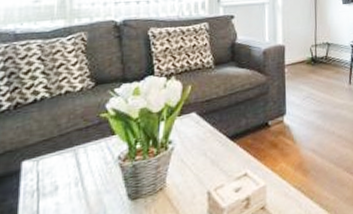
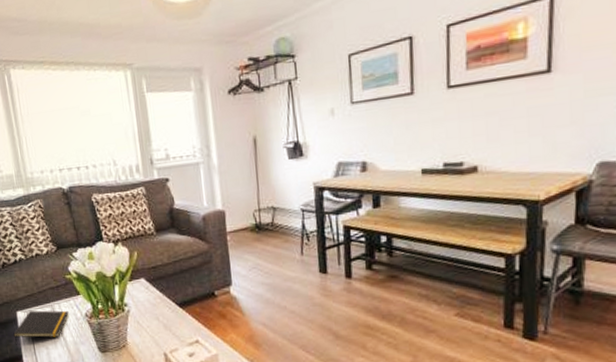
notepad: none [9,155,97,205] -> present [13,310,69,345]

